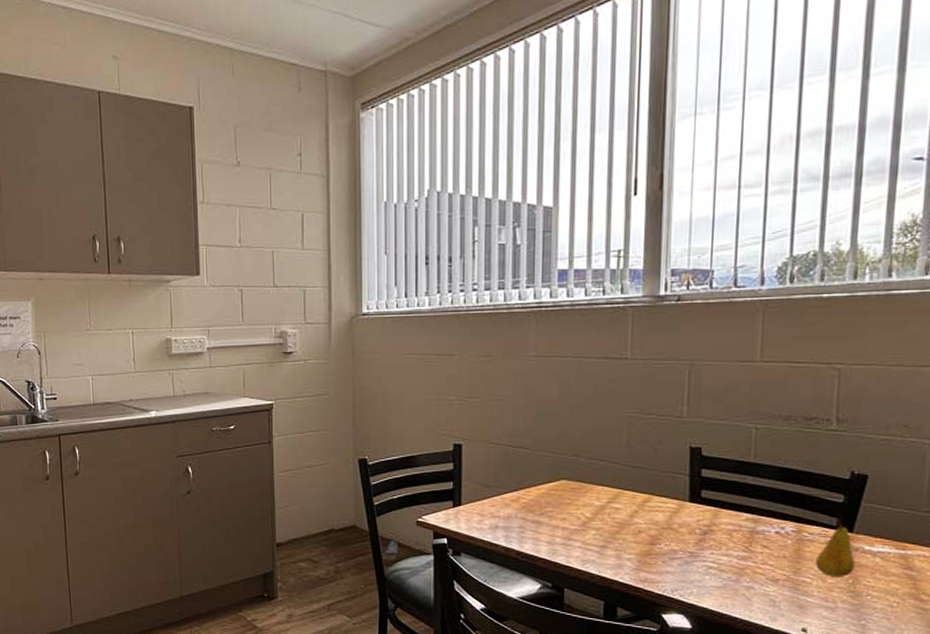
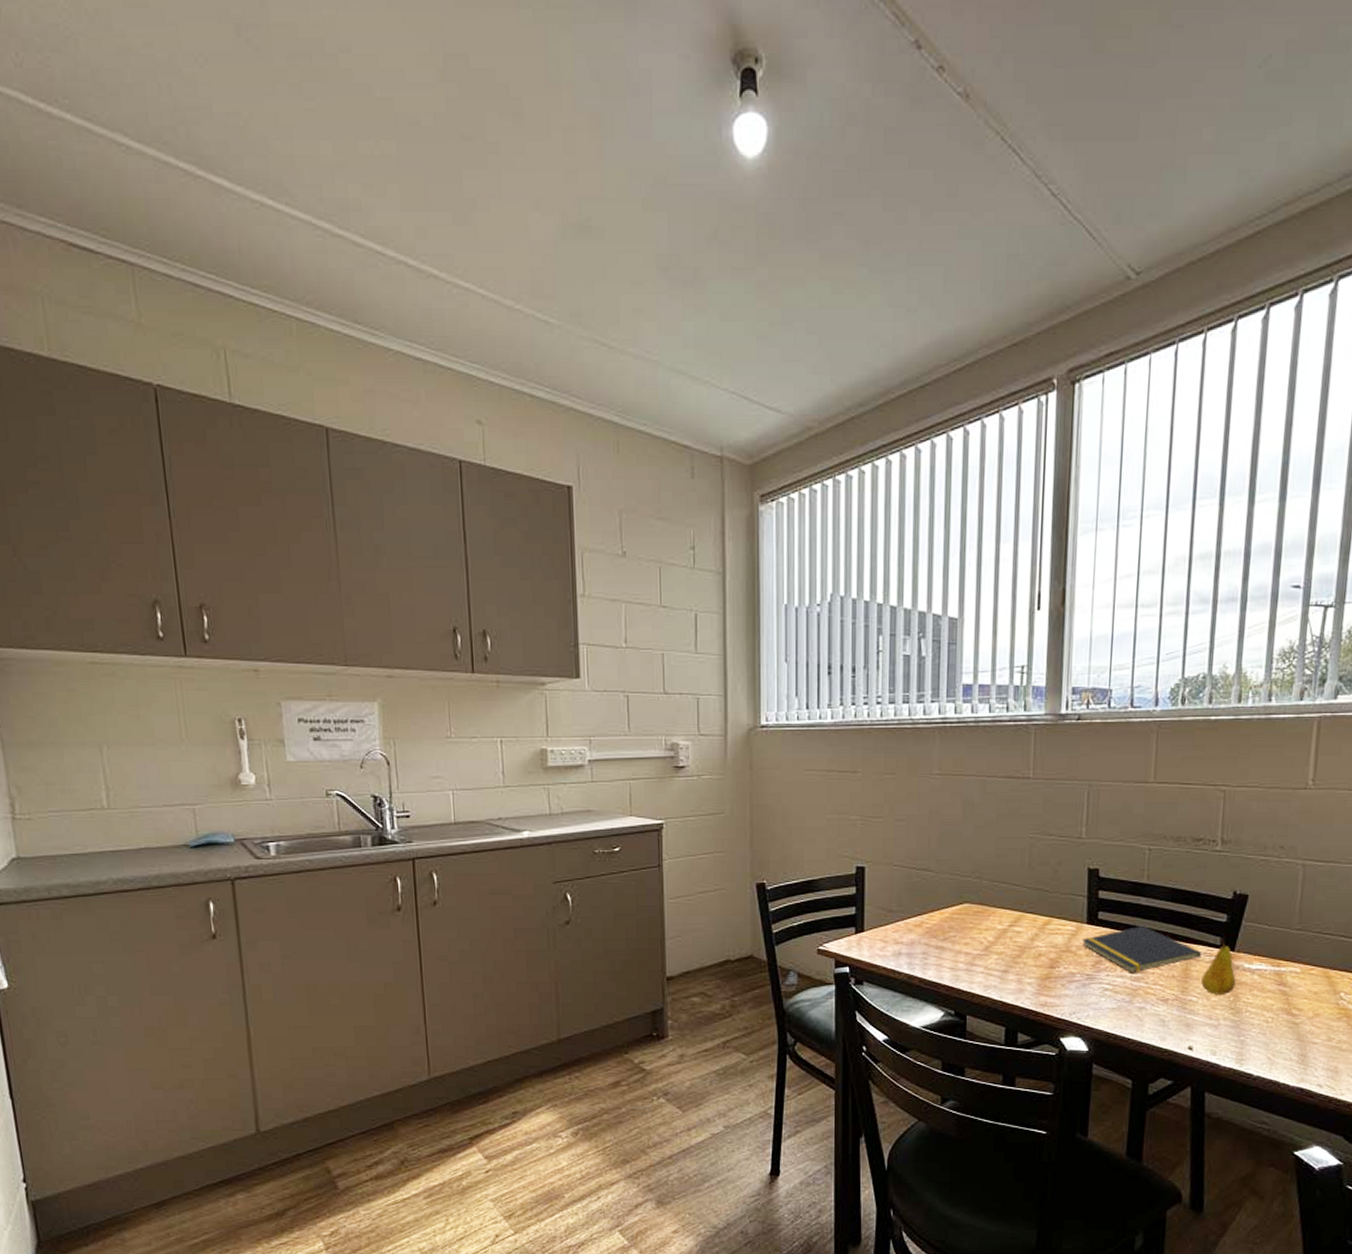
notepad: none [683,504,815,552] -> present [1081,925,1201,973]

